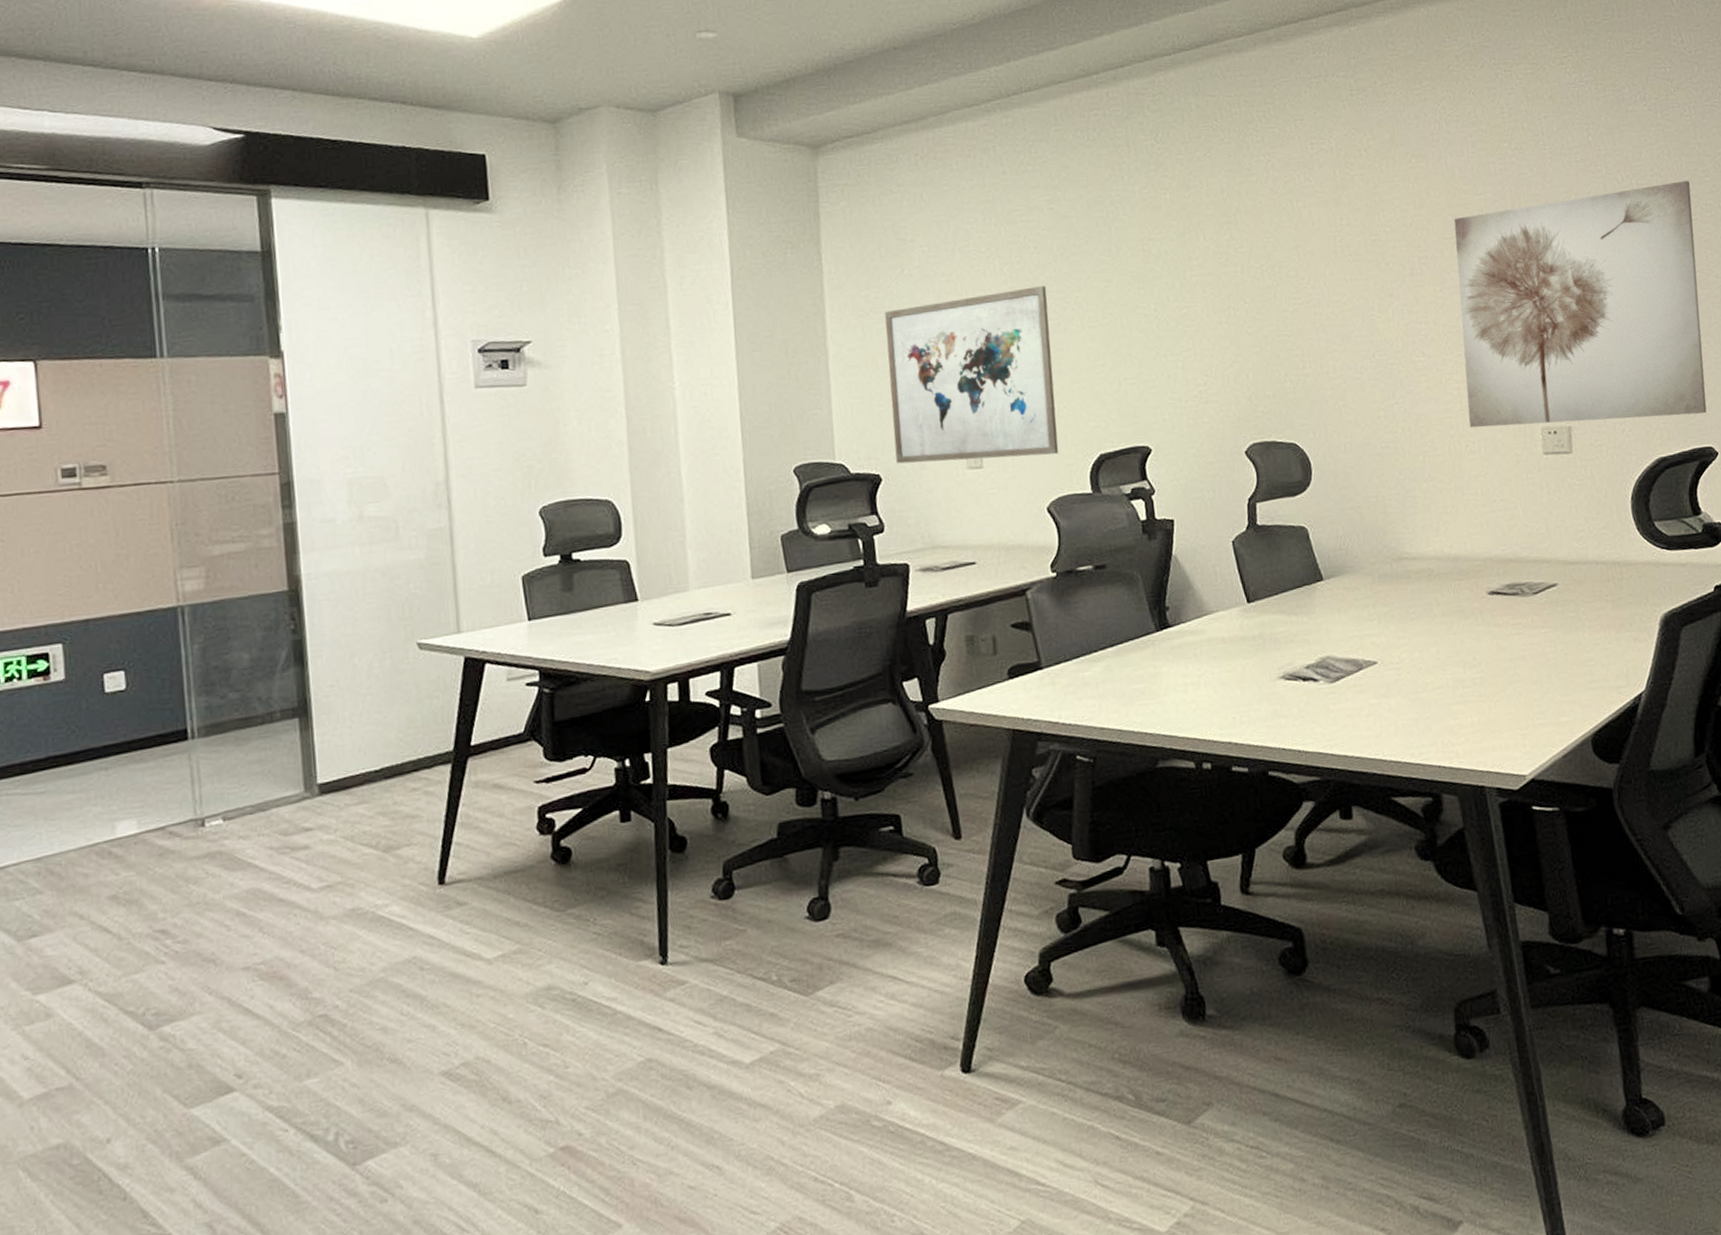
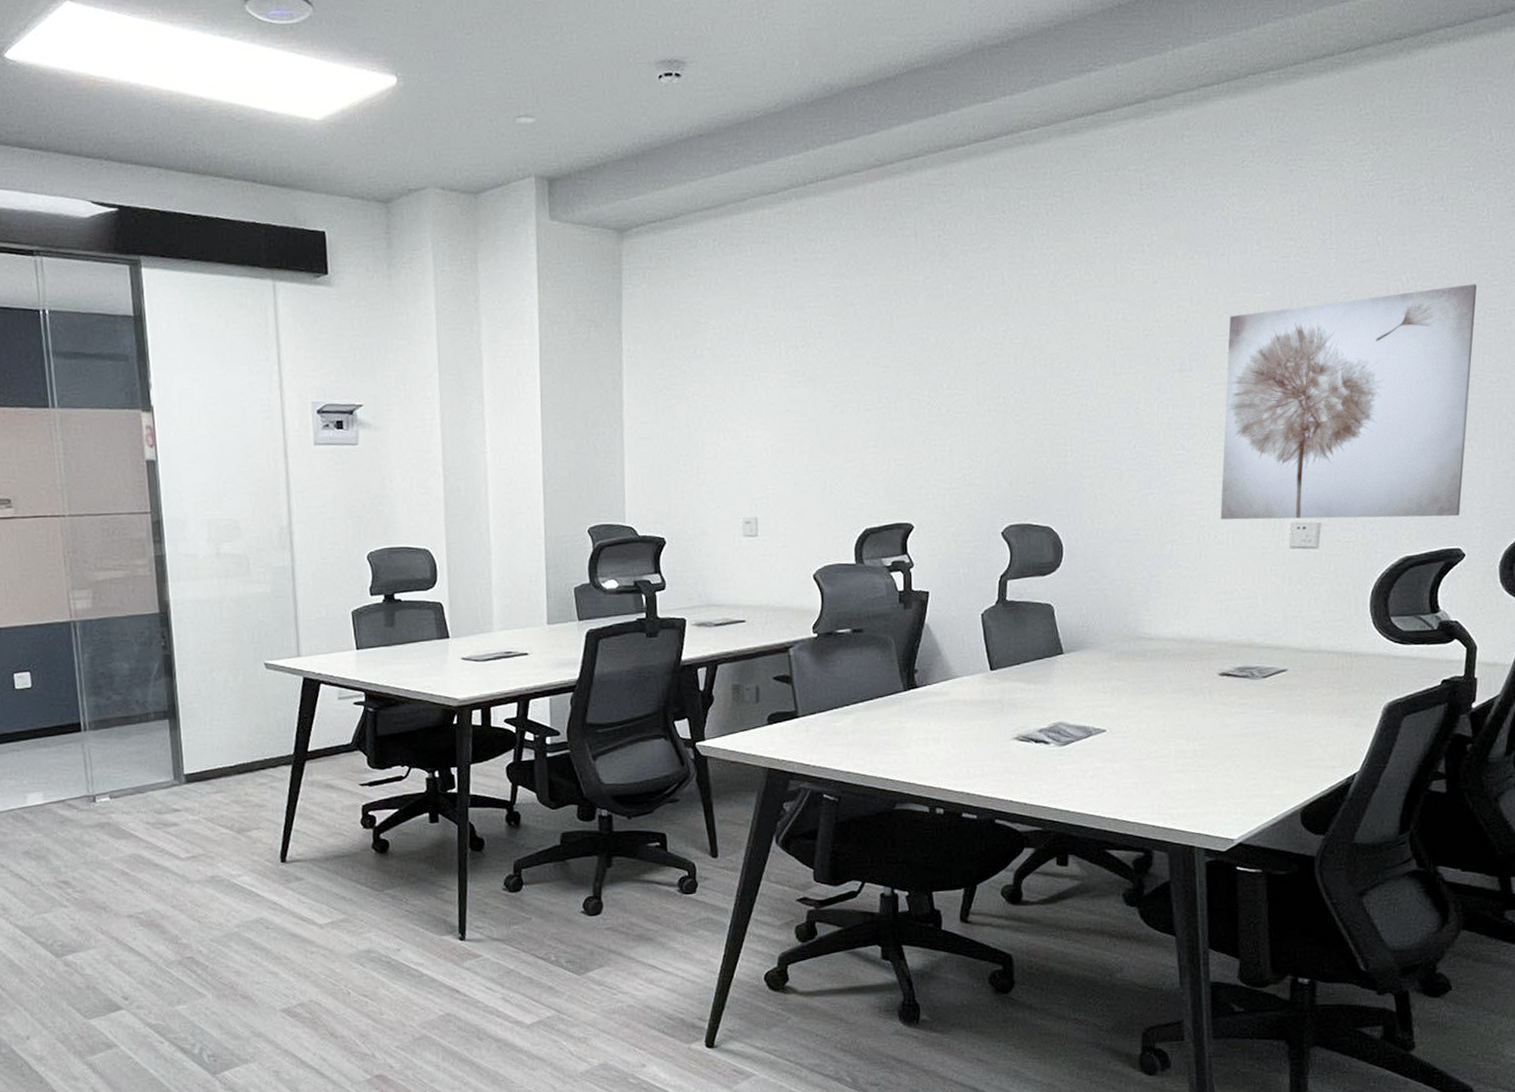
wall art: present [885,286,1059,464] -> none [676,369,828,529]

